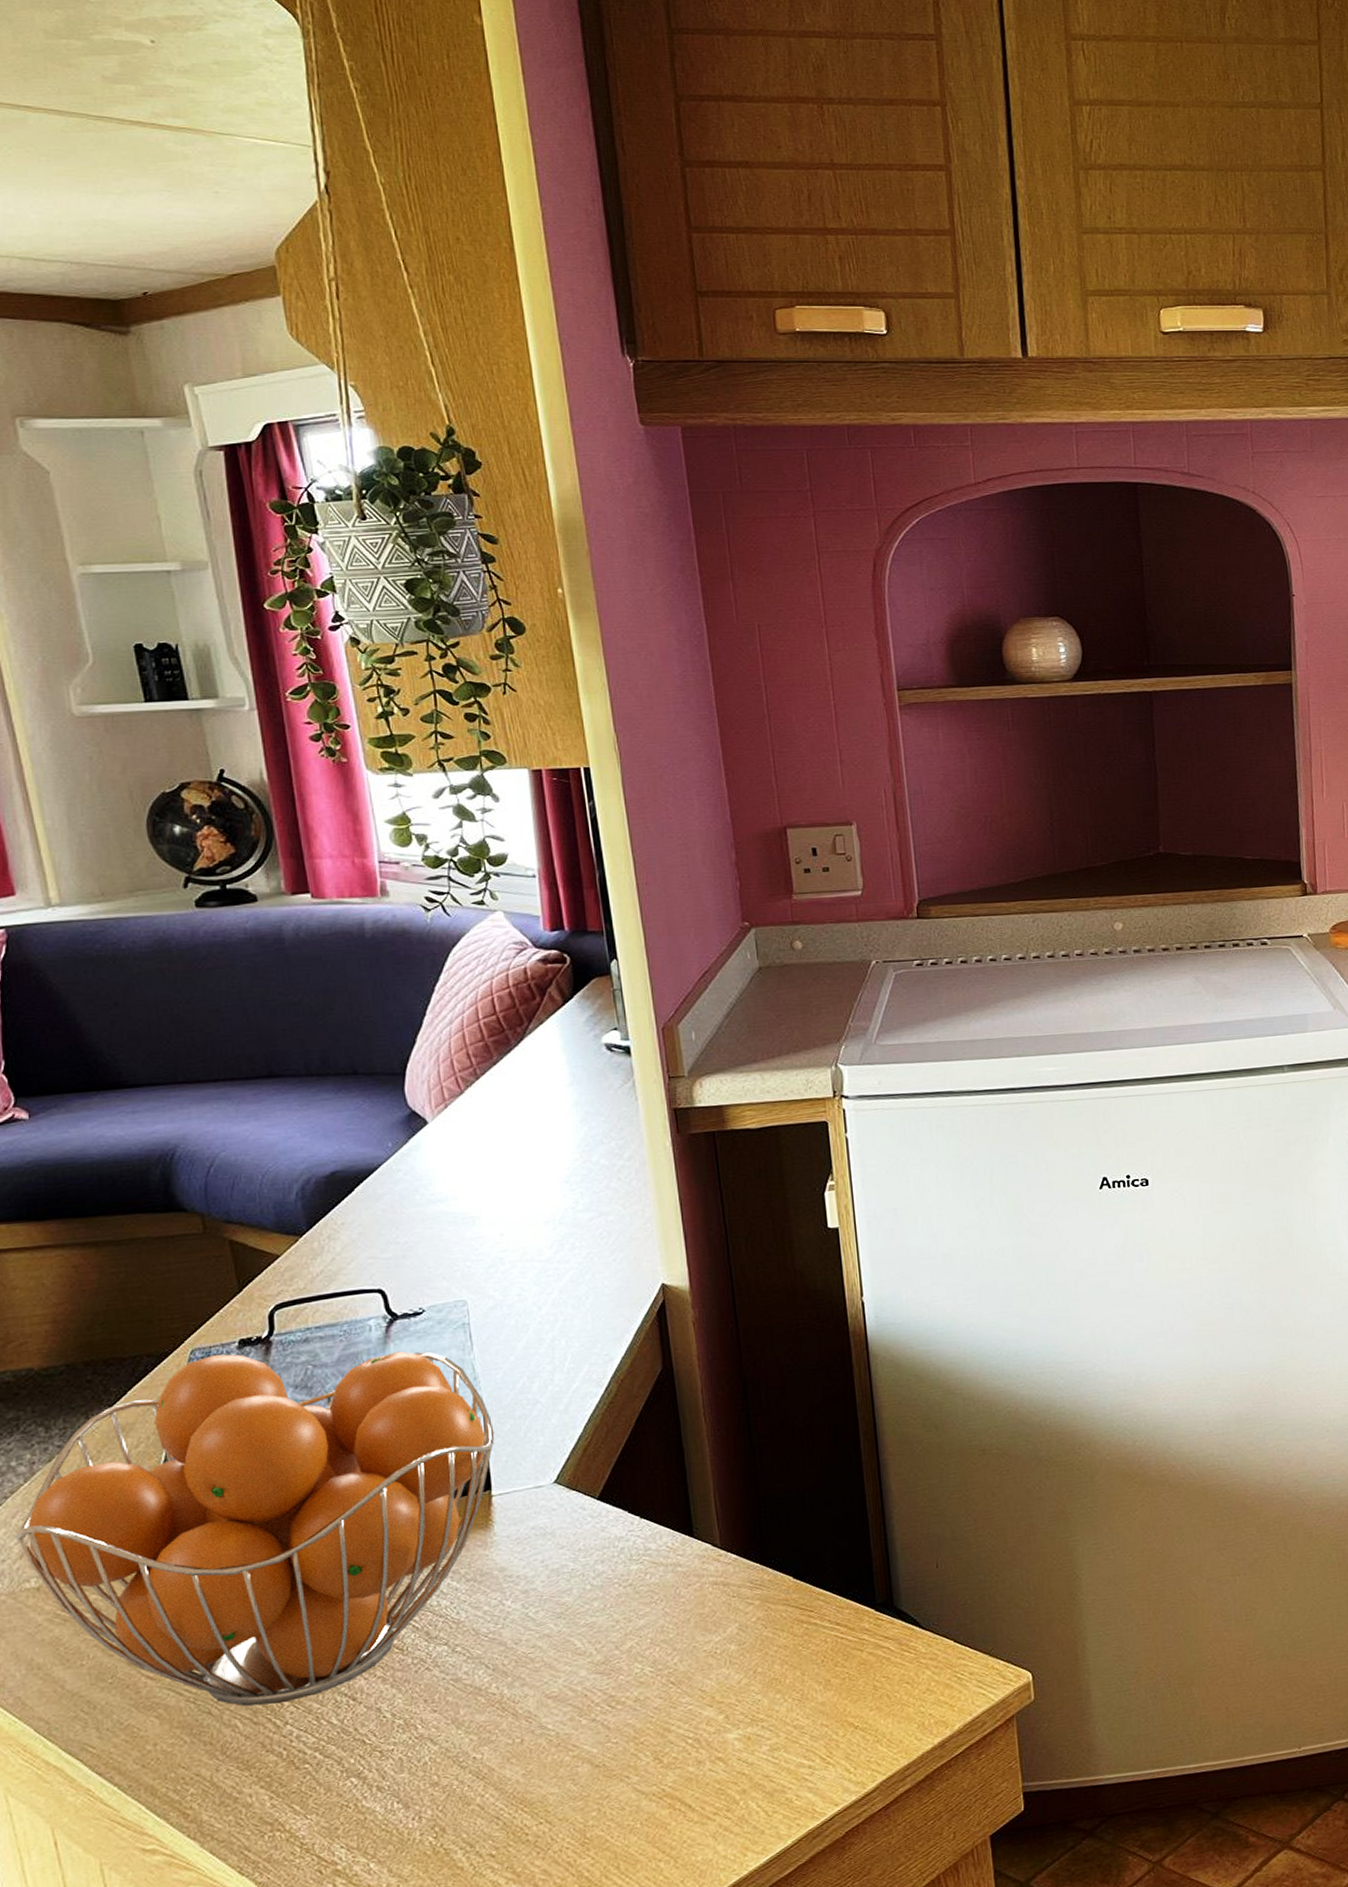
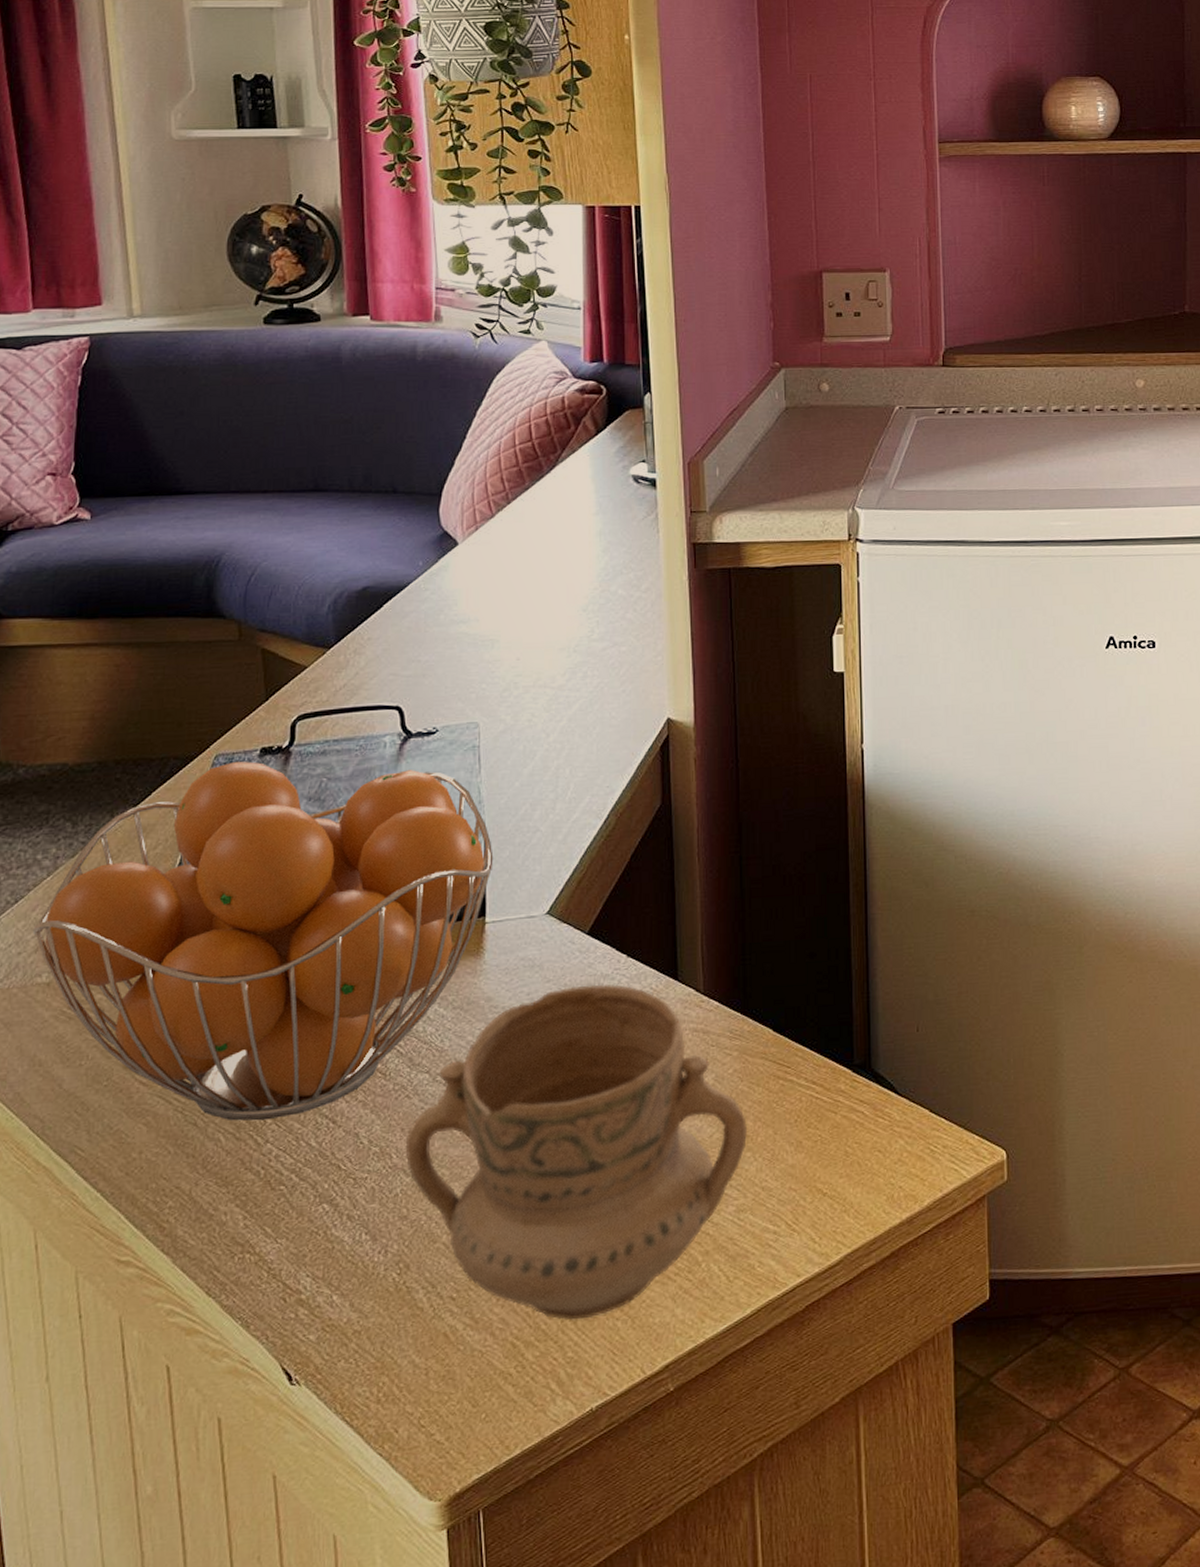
mug: none [430,1546,776,1866] -> present [405,985,748,1320]

